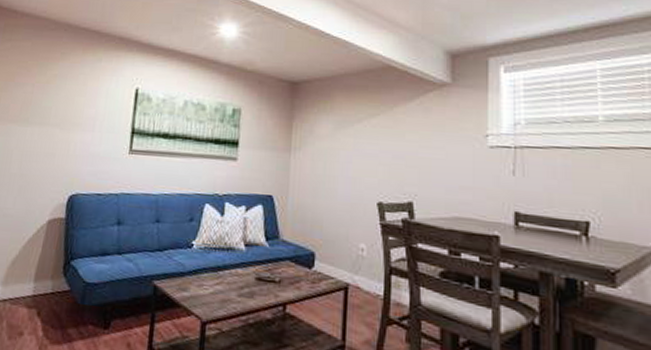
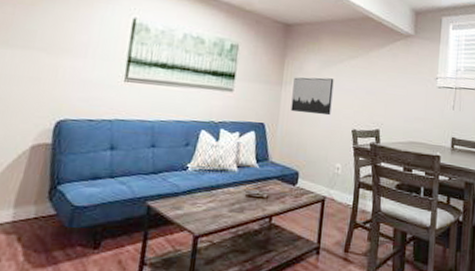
wall art: none [302,141,352,186] -> present [291,77,334,116]

